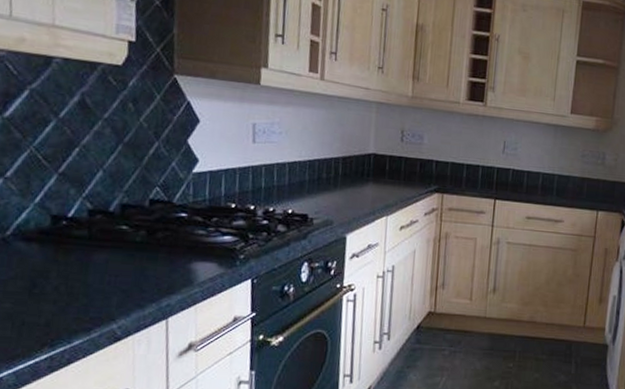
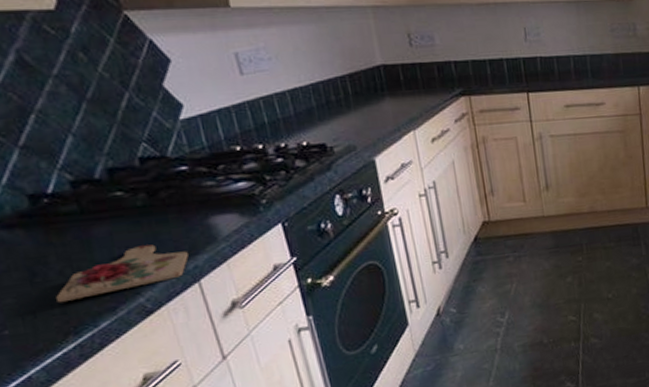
cutting board: none [45,277,165,316] -> present [56,244,189,303]

